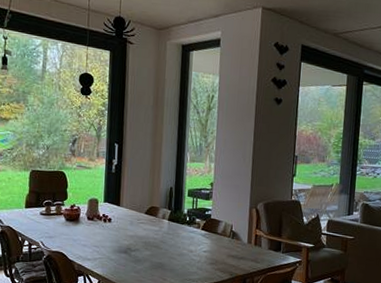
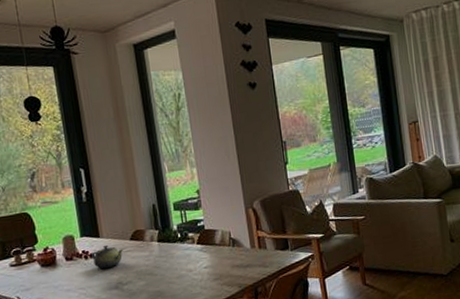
teapot: none [110,214,137,234] -> present [91,245,123,270]

